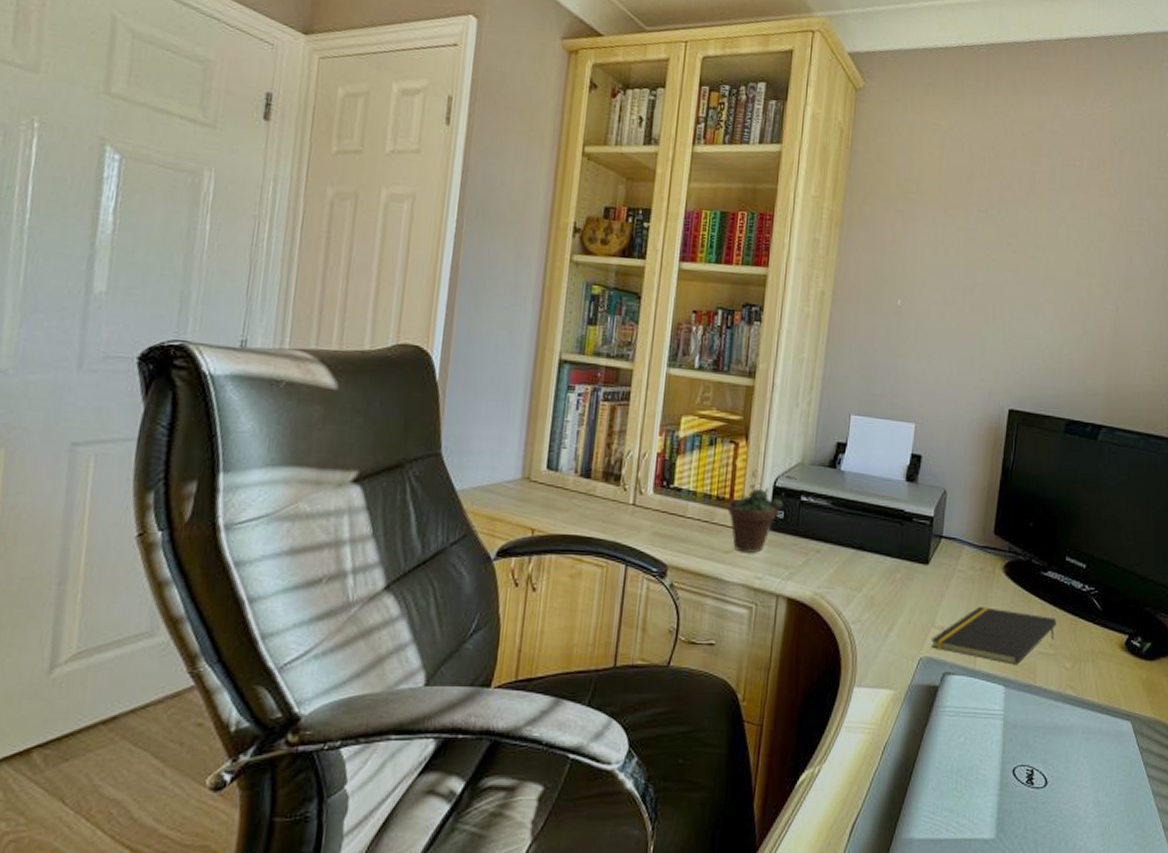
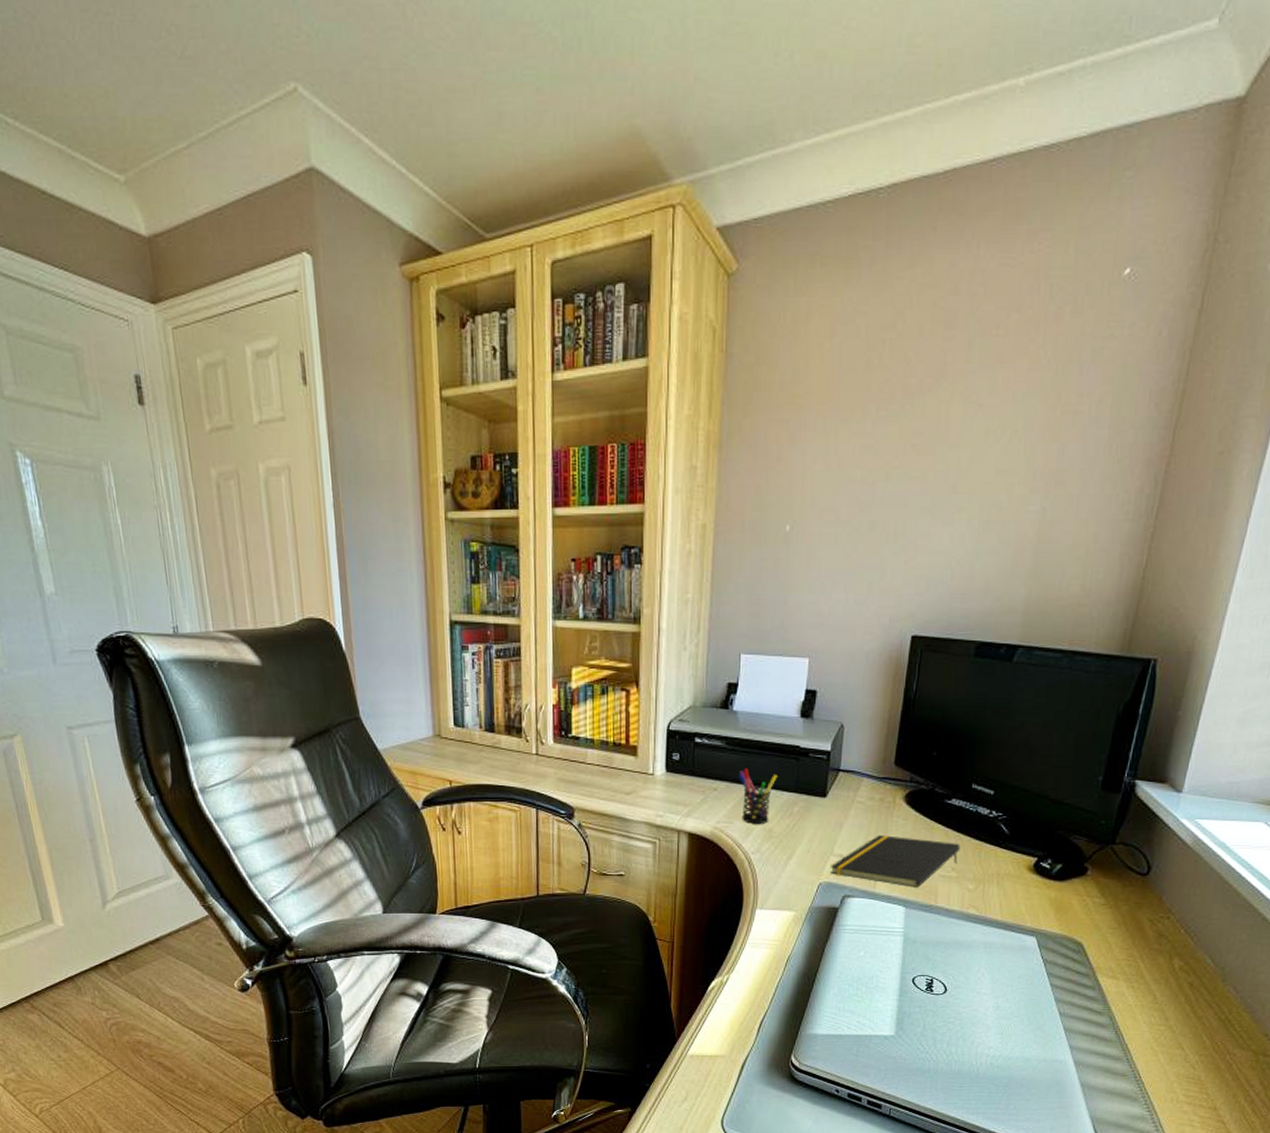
succulent plant: present [728,469,783,553] -> none [626,714,678,793]
pen holder: none [842,530,881,591] -> present [738,768,777,824]

